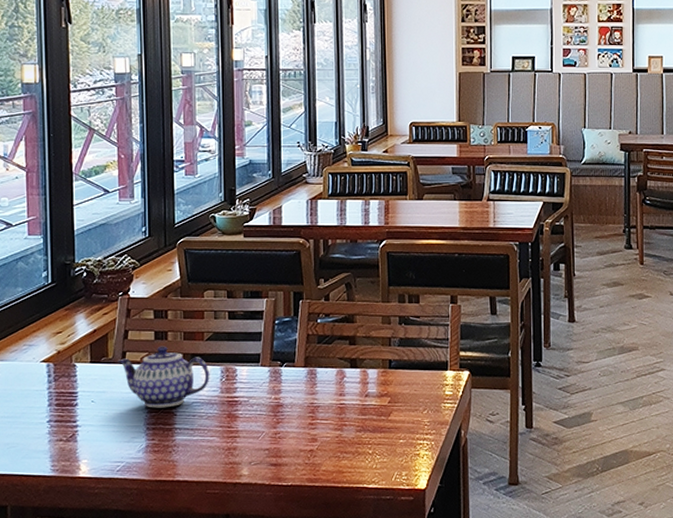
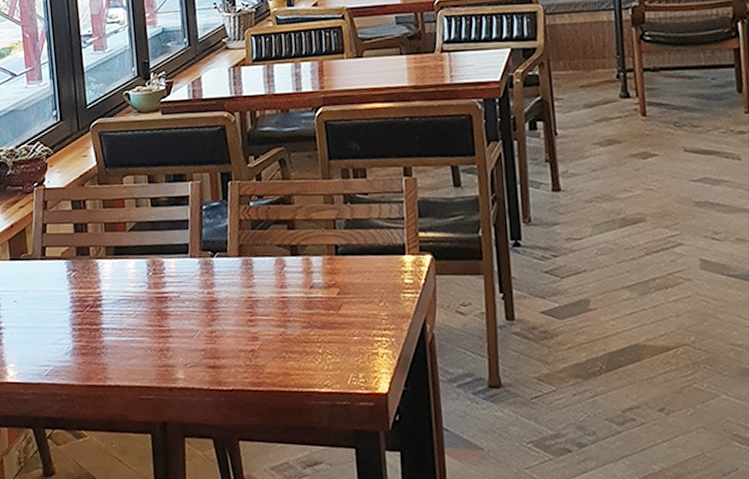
teapot: present [117,346,210,408] -> none [37,239,136,307]

